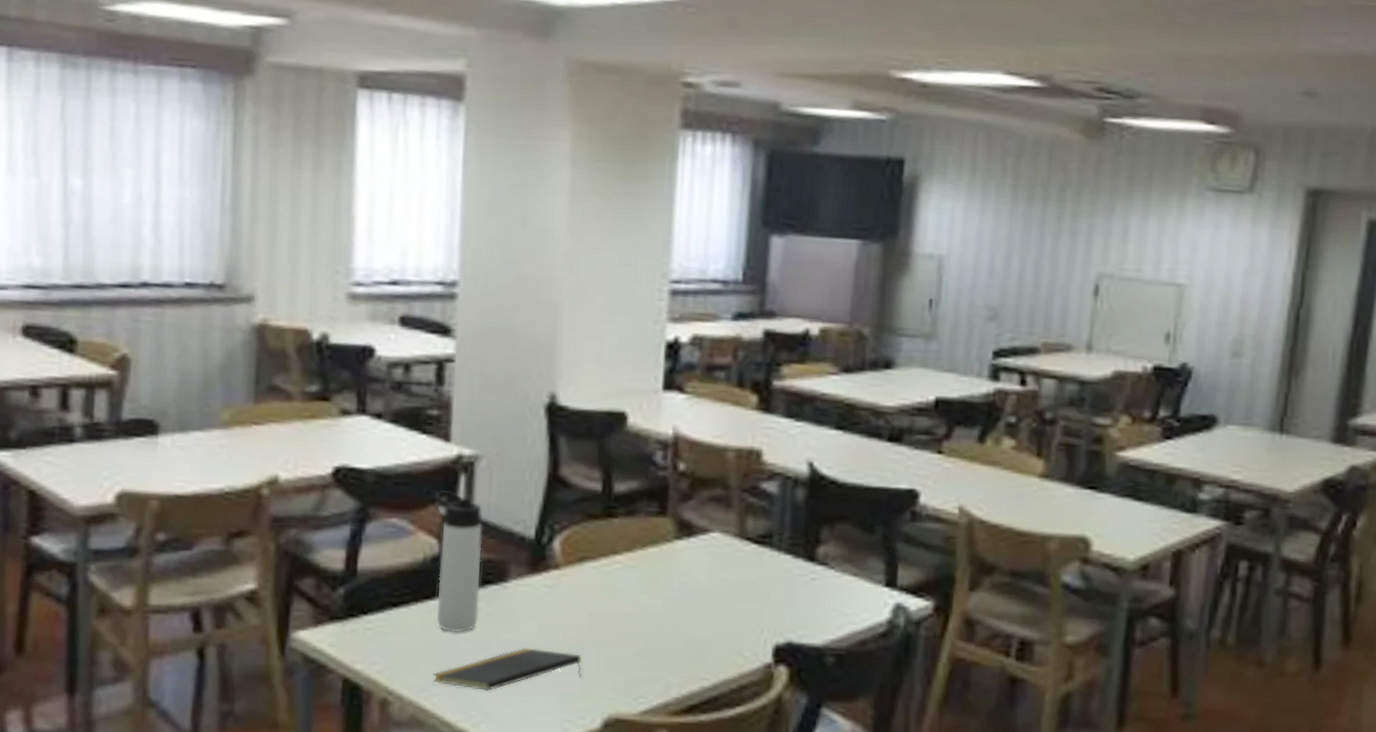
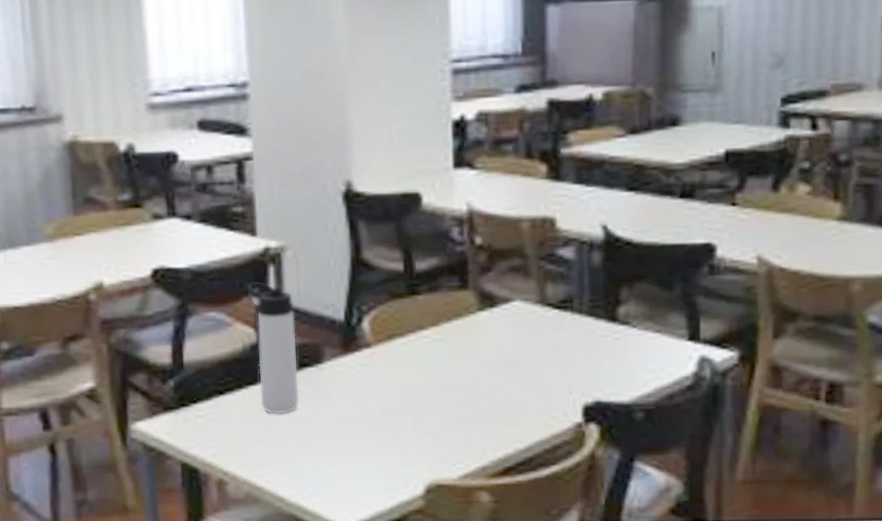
notepad: present [433,647,582,691] -> none [263,423,401,466]

